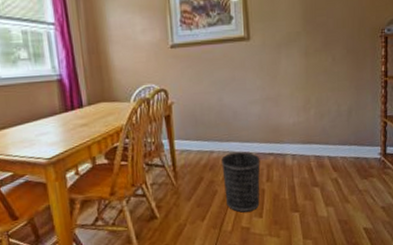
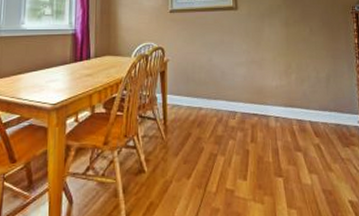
wastebasket: present [222,152,261,213] -> none [209,111,245,173]

